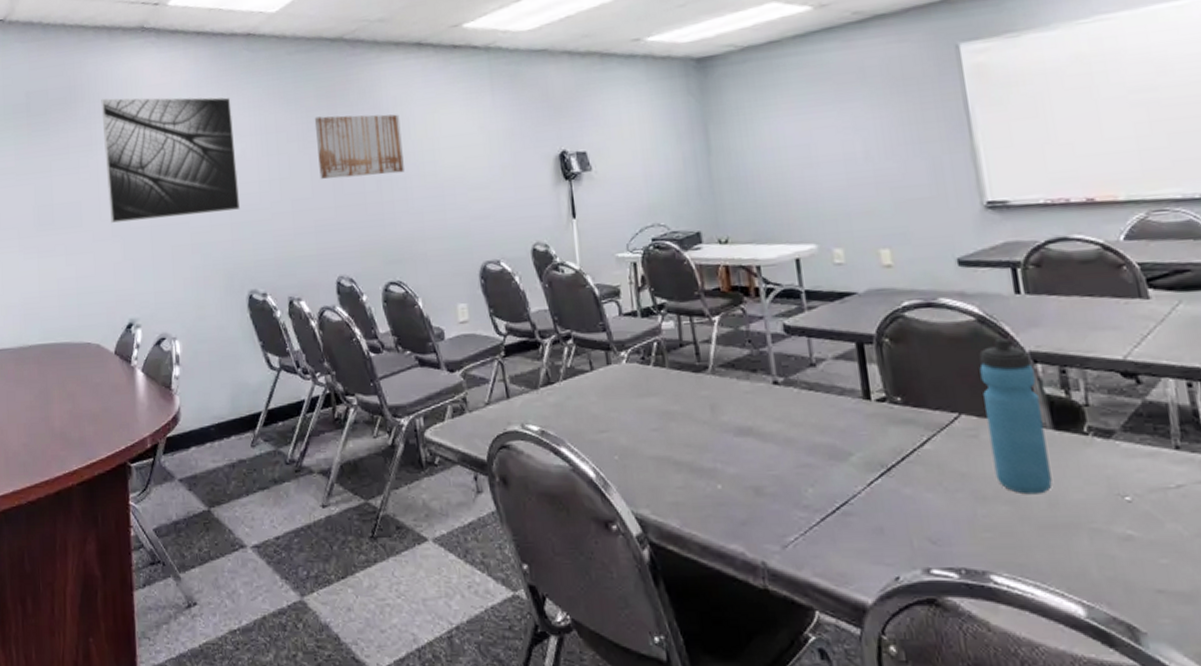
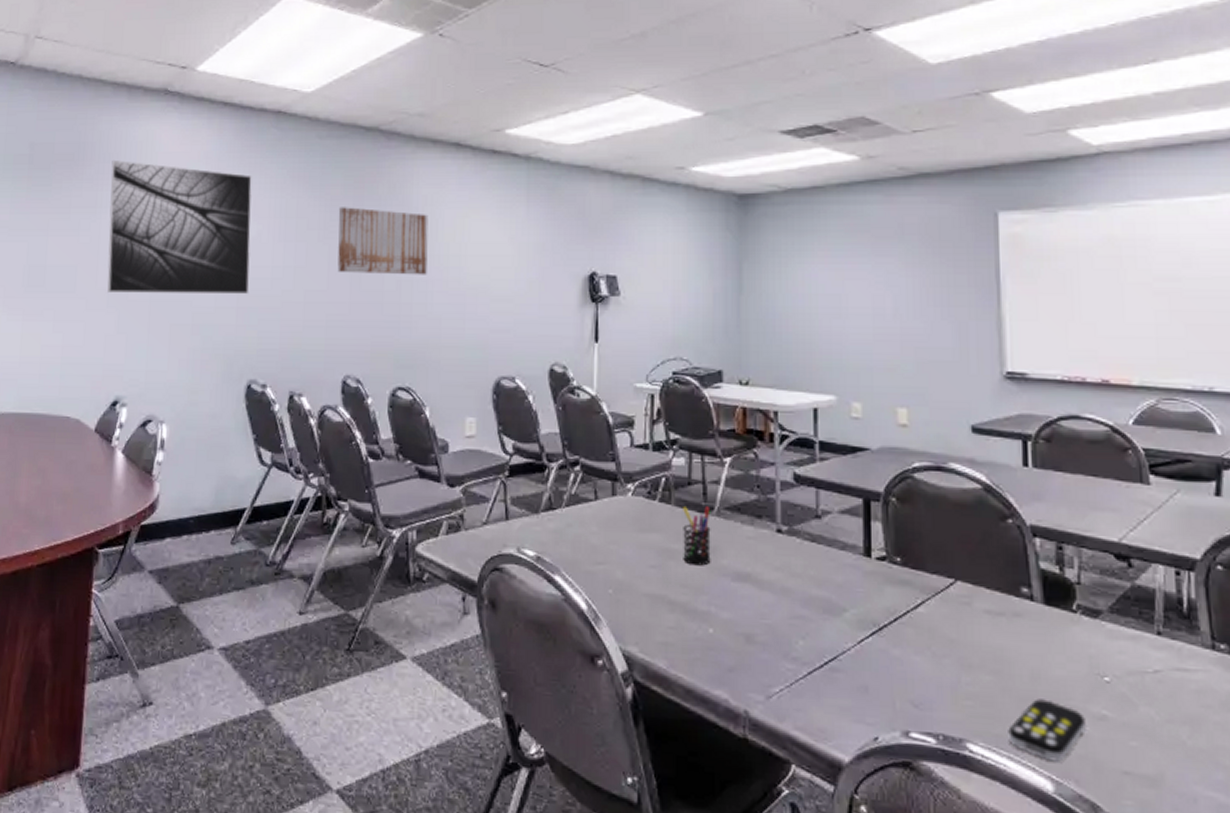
pen holder: none [678,366,712,425] -> present [683,506,711,566]
water bottle: present [979,337,1052,495] -> none [980,508,1037,667]
remote control: none [1031,524,1112,586] -> present [1008,699,1086,762]

